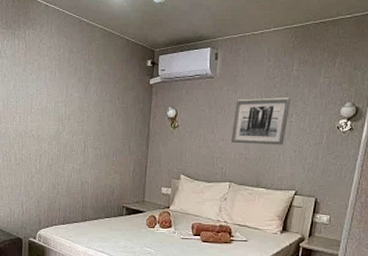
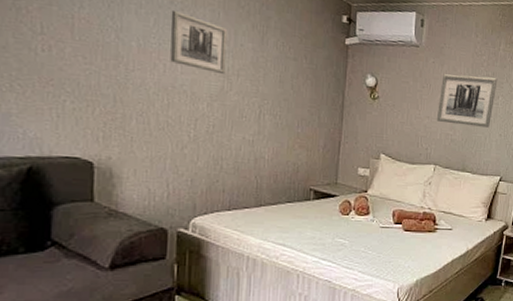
wall art: none [23,76,61,120] -> present [170,11,228,75]

